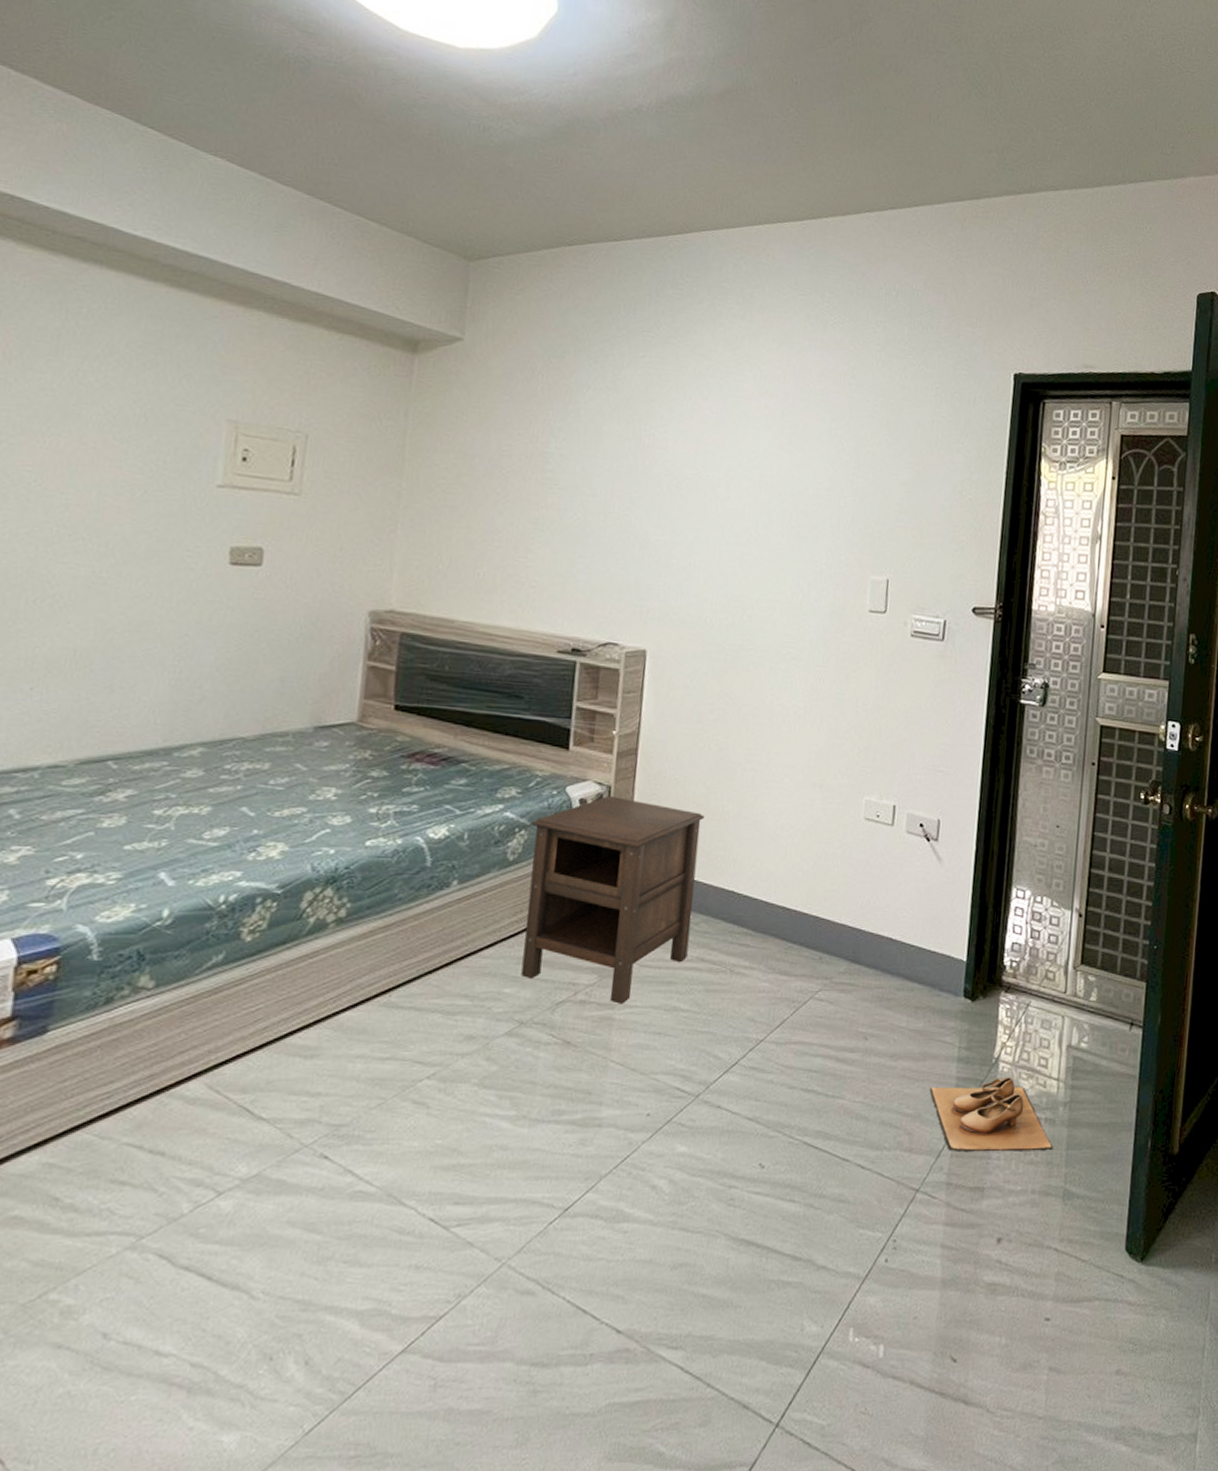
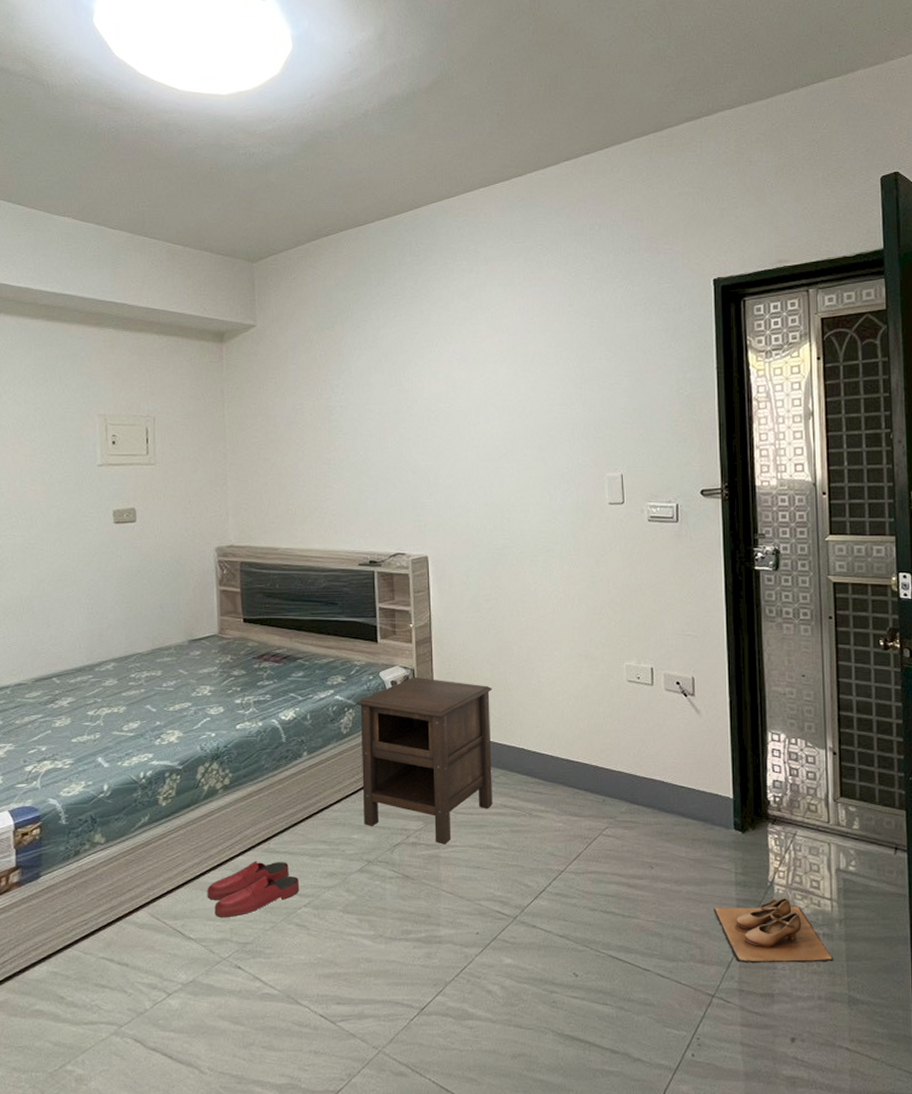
slippers: none [293,1018,424,1091] -> present [207,861,299,917]

